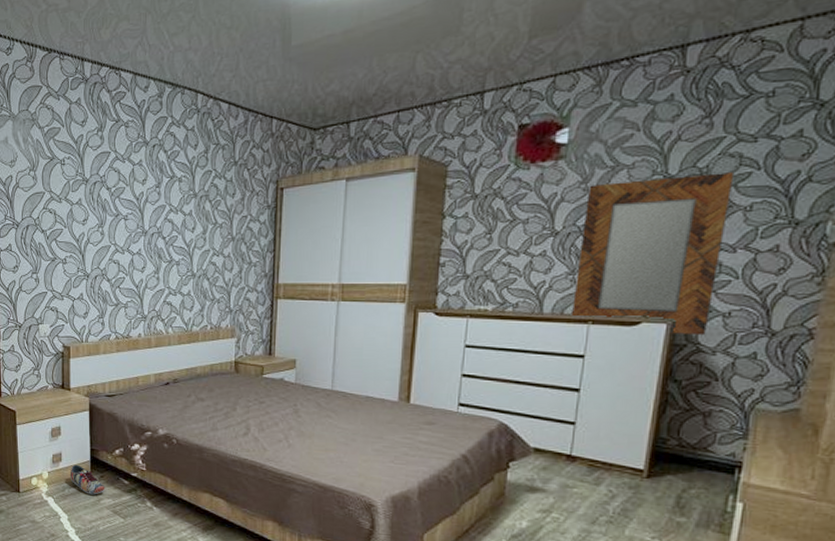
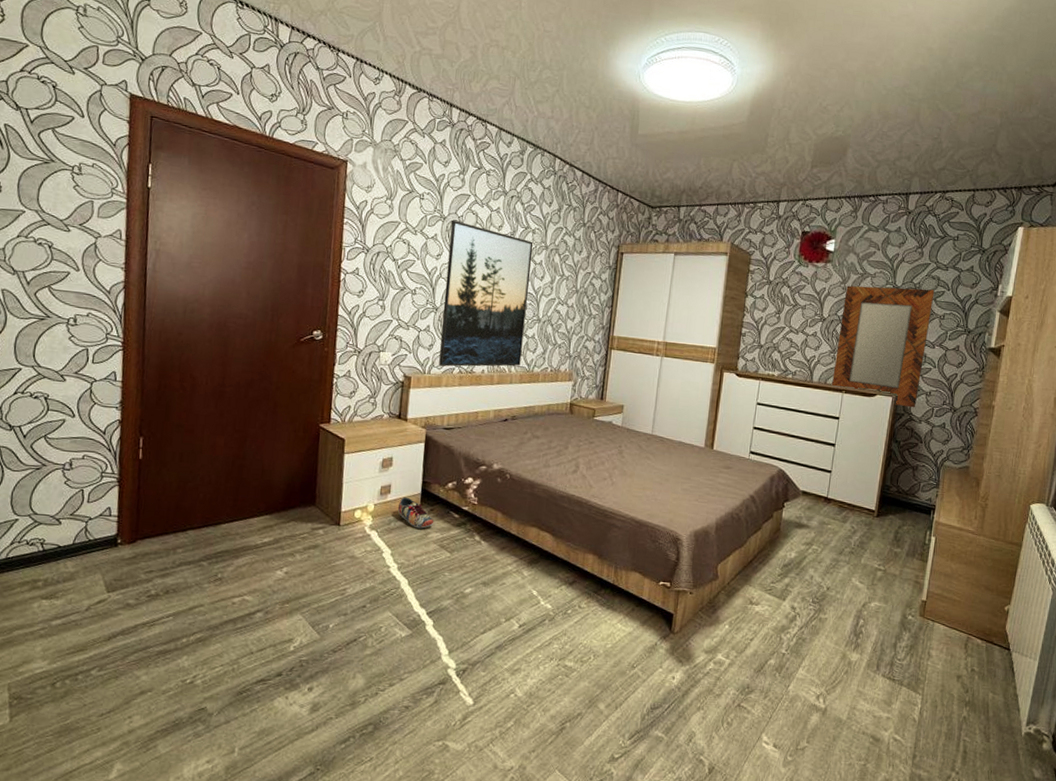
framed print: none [94,181,181,333] -> present [439,219,534,367]

